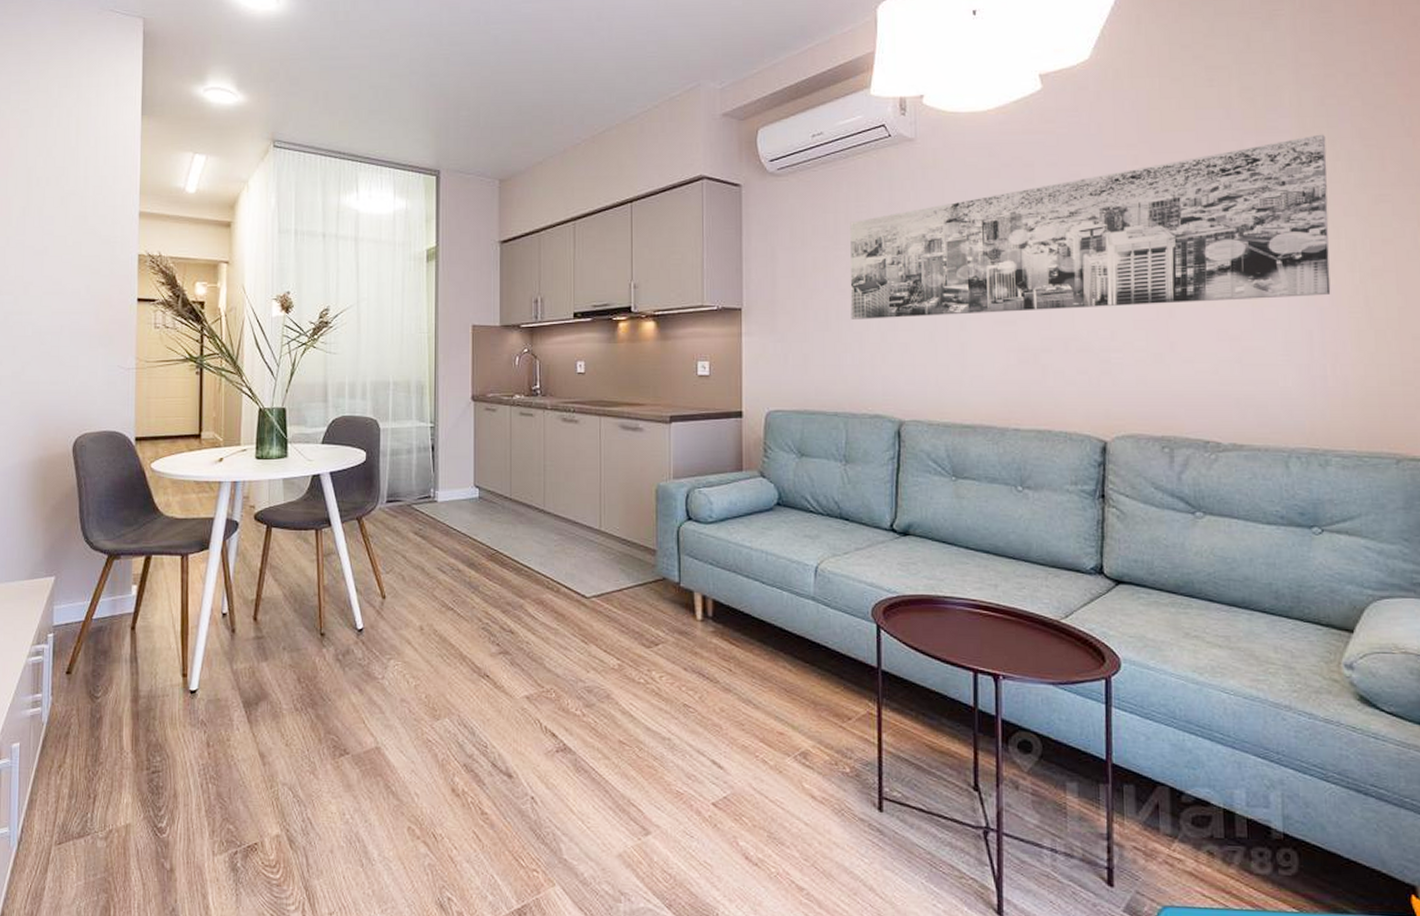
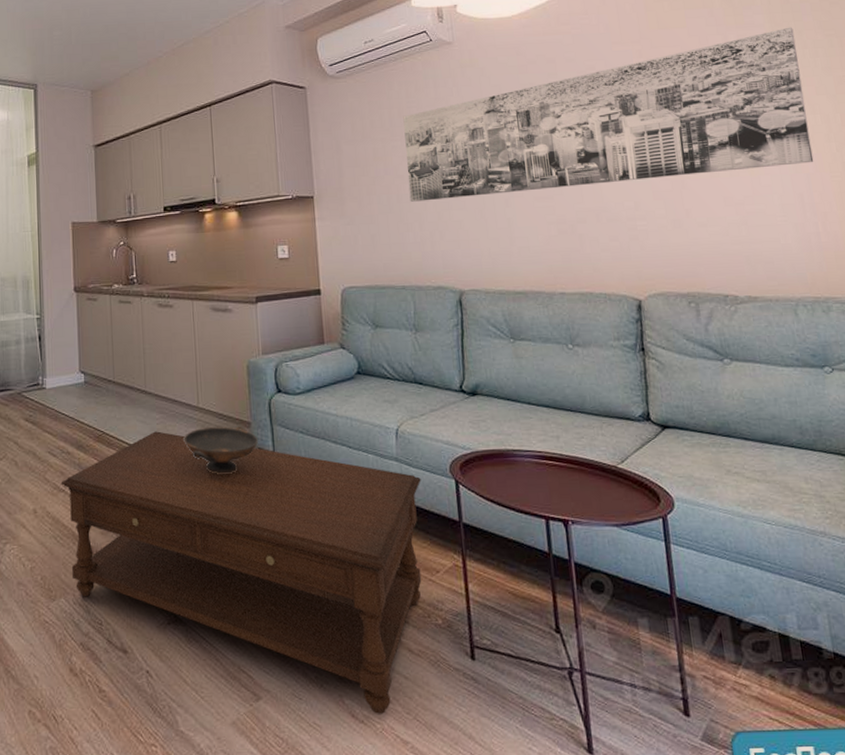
coffee table: none [449,553,839,858] -> present [61,431,422,714]
decorative bowl: none [583,552,664,604] -> present [183,425,259,475]

